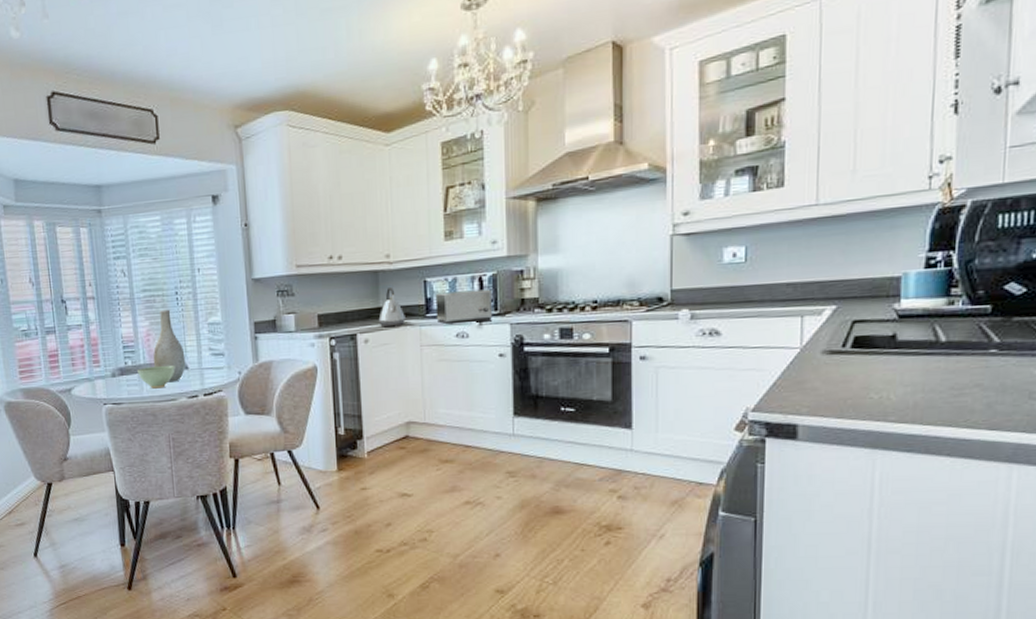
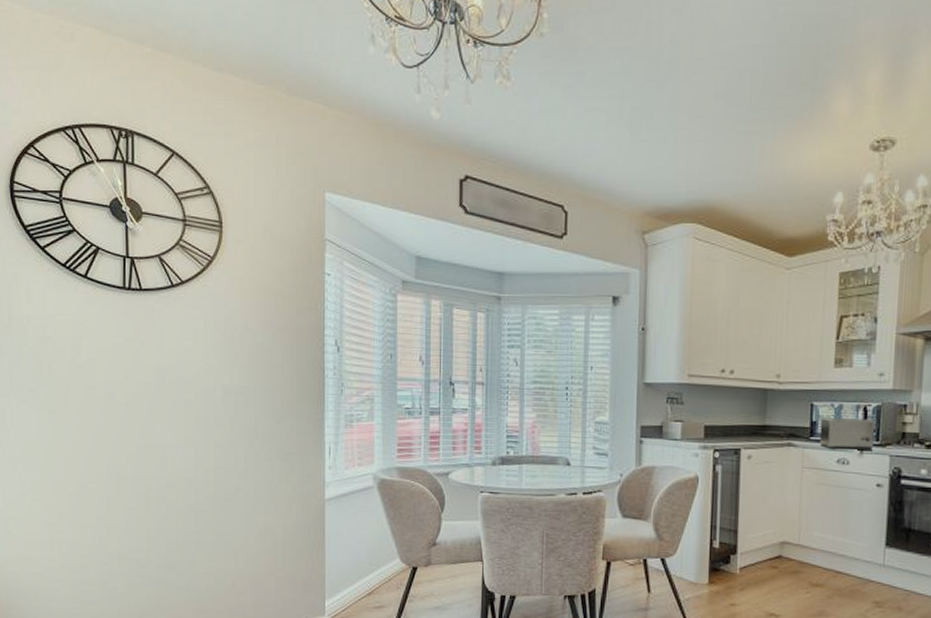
bowl: present [137,365,175,389] -> none [519,459,557,482]
vase: present [153,309,186,382] -> none [535,403,569,477]
kettle: present [378,286,406,328] -> none [763,406,790,446]

